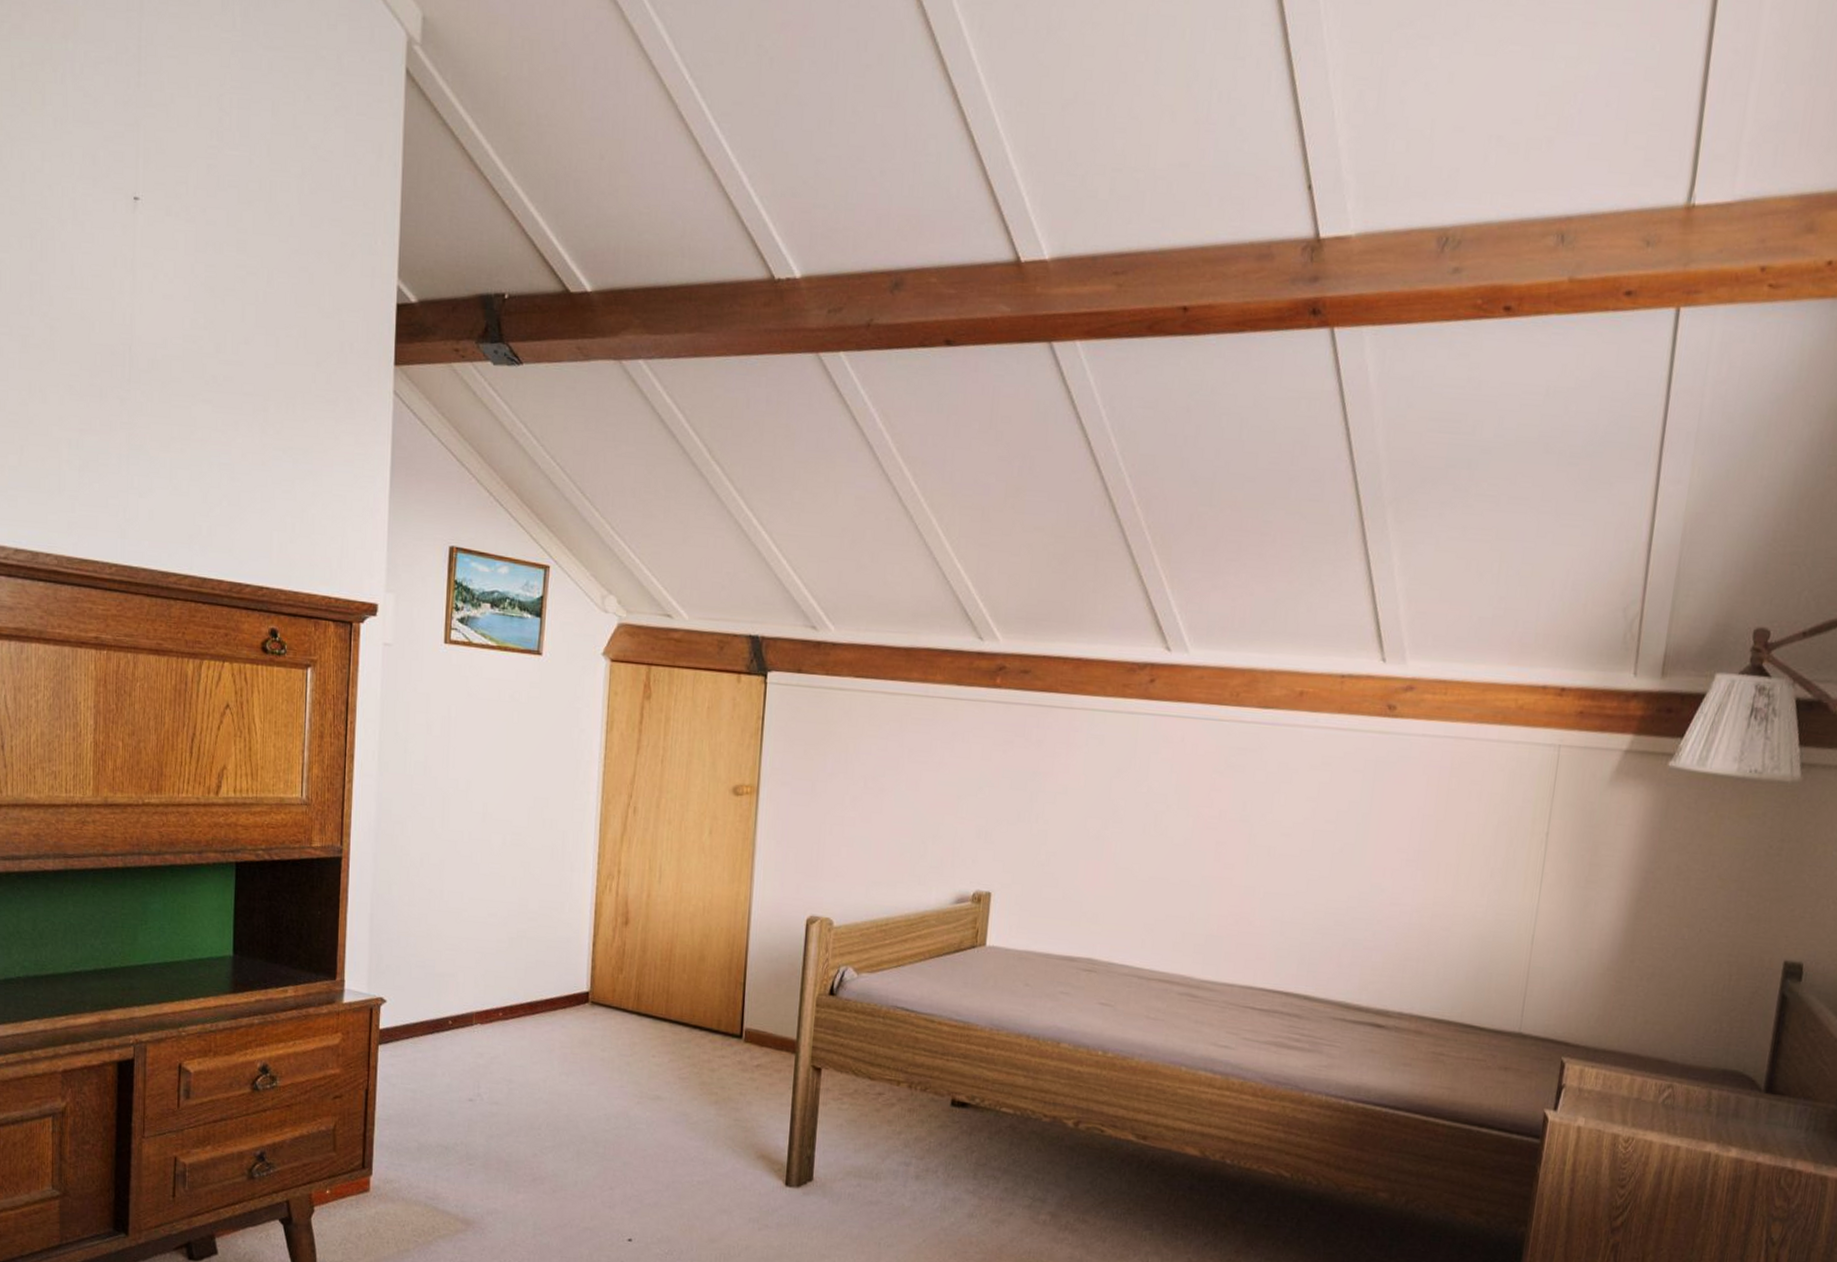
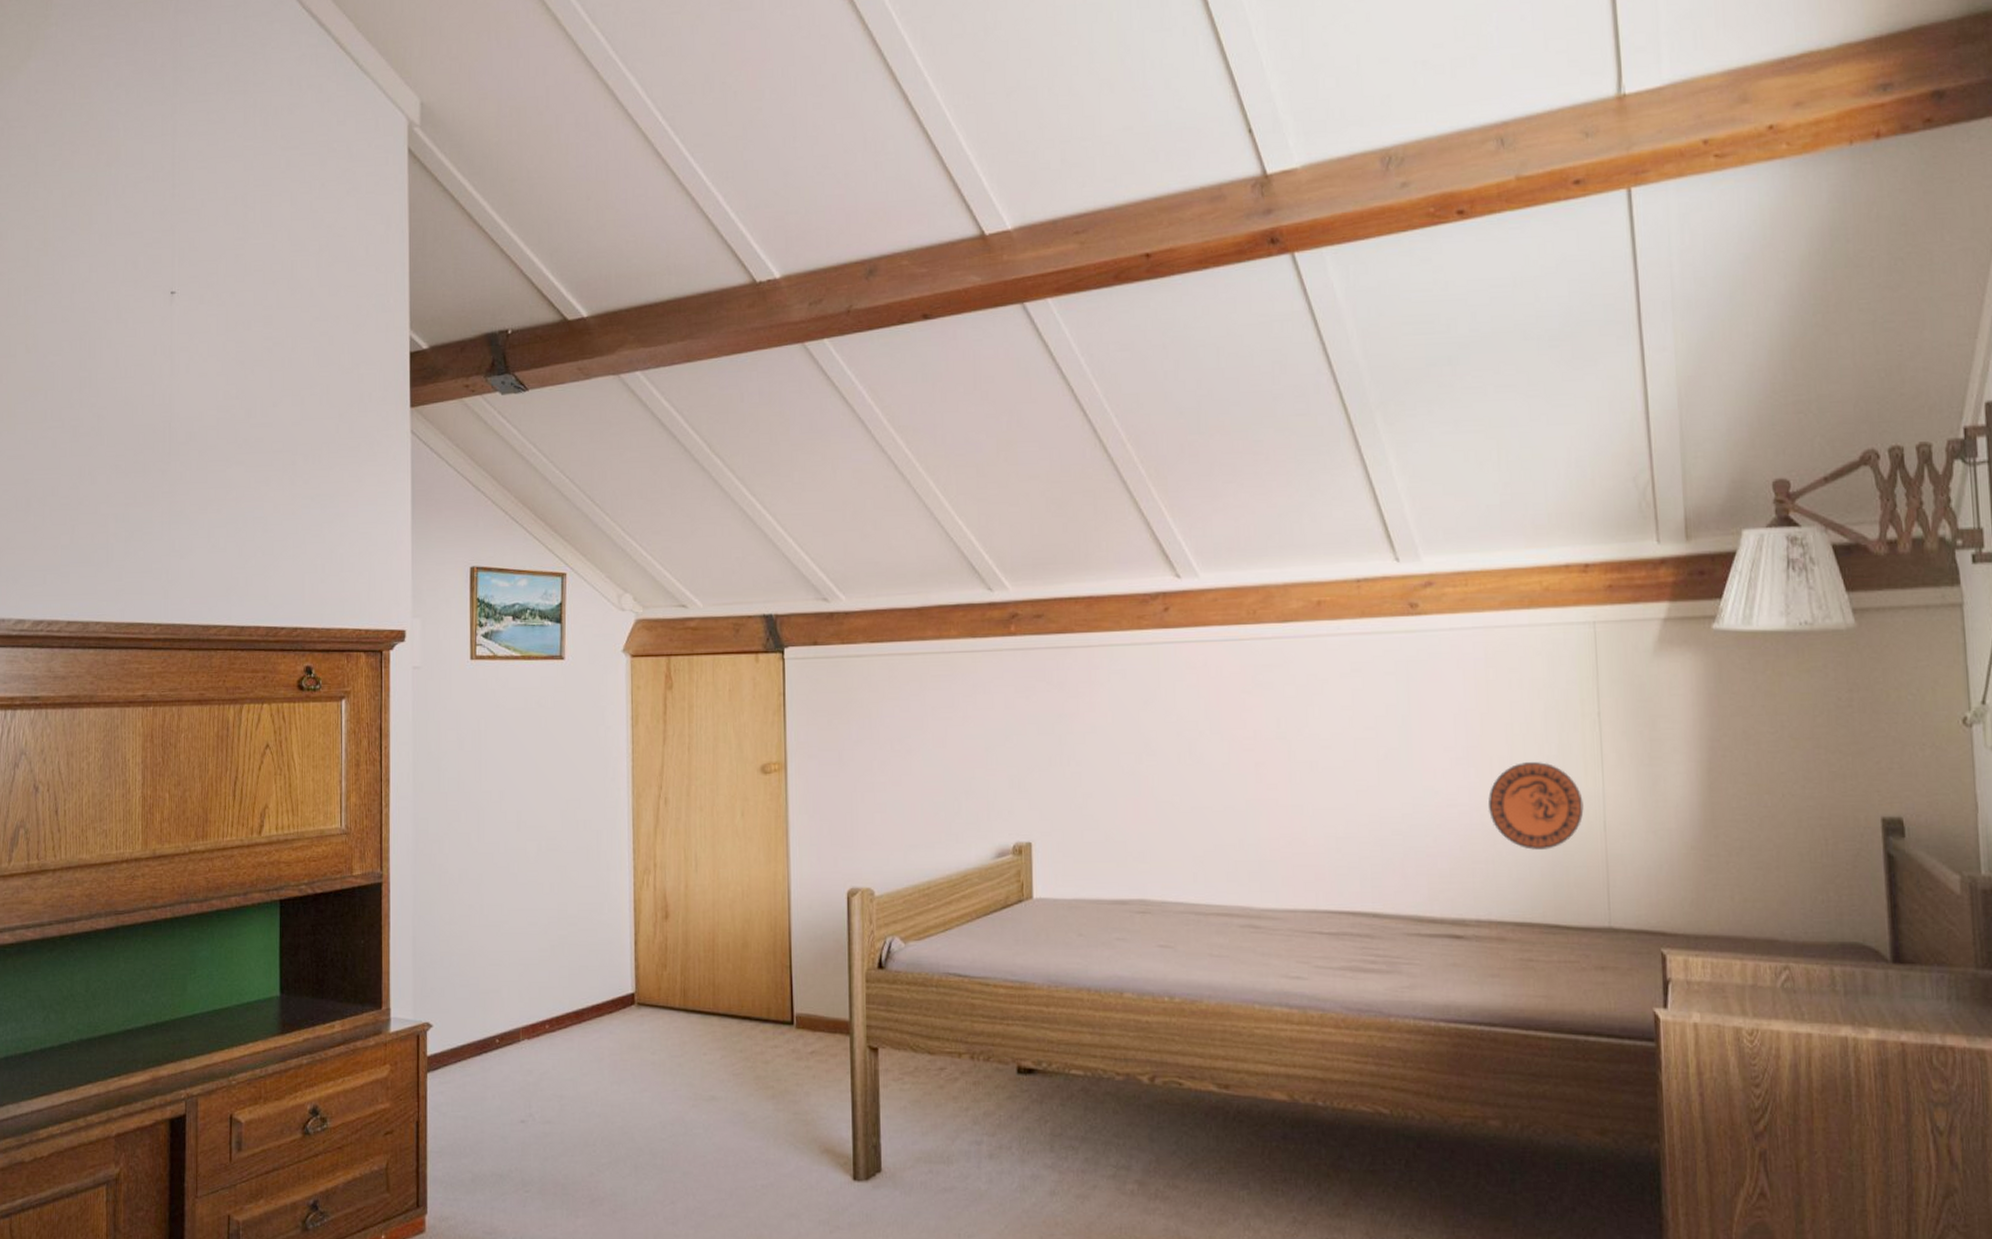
decorative plate: none [1427,871,1518,955] -> present [1488,762,1584,850]

